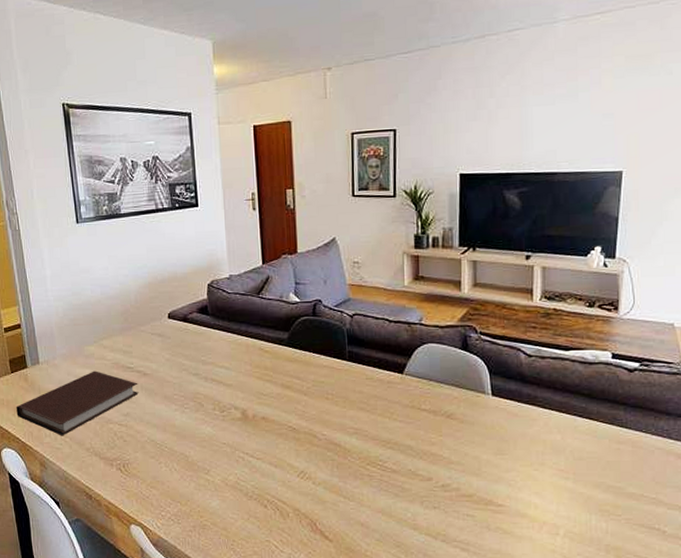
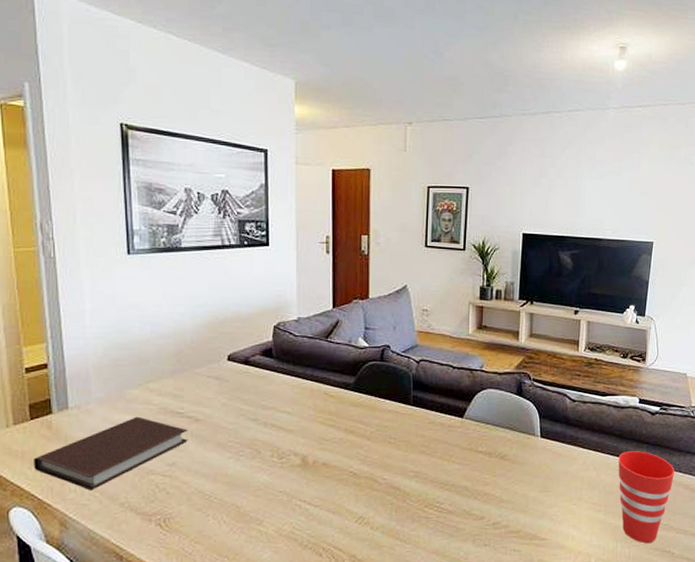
cup: none [588,413,663,518] -> present [618,451,675,544]

